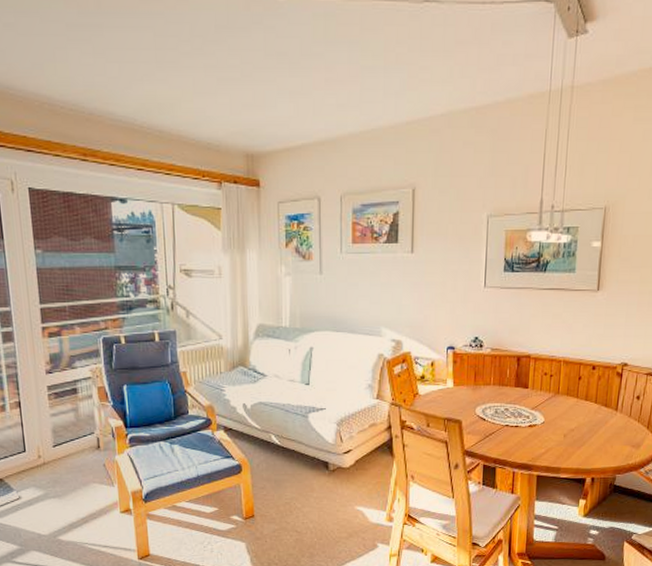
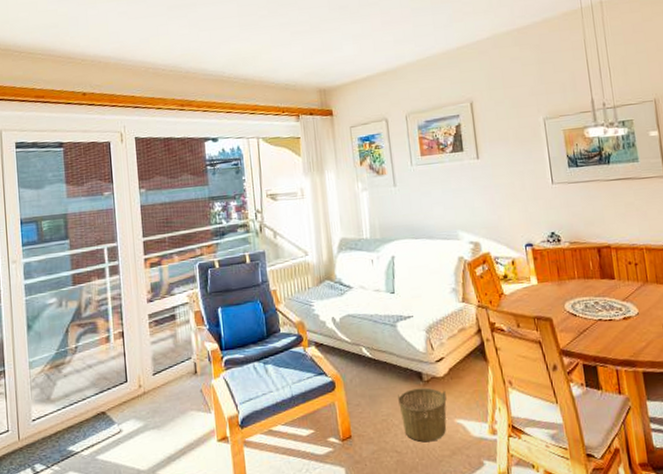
basket: none [303,476,350,525] -> present [398,387,447,443]

